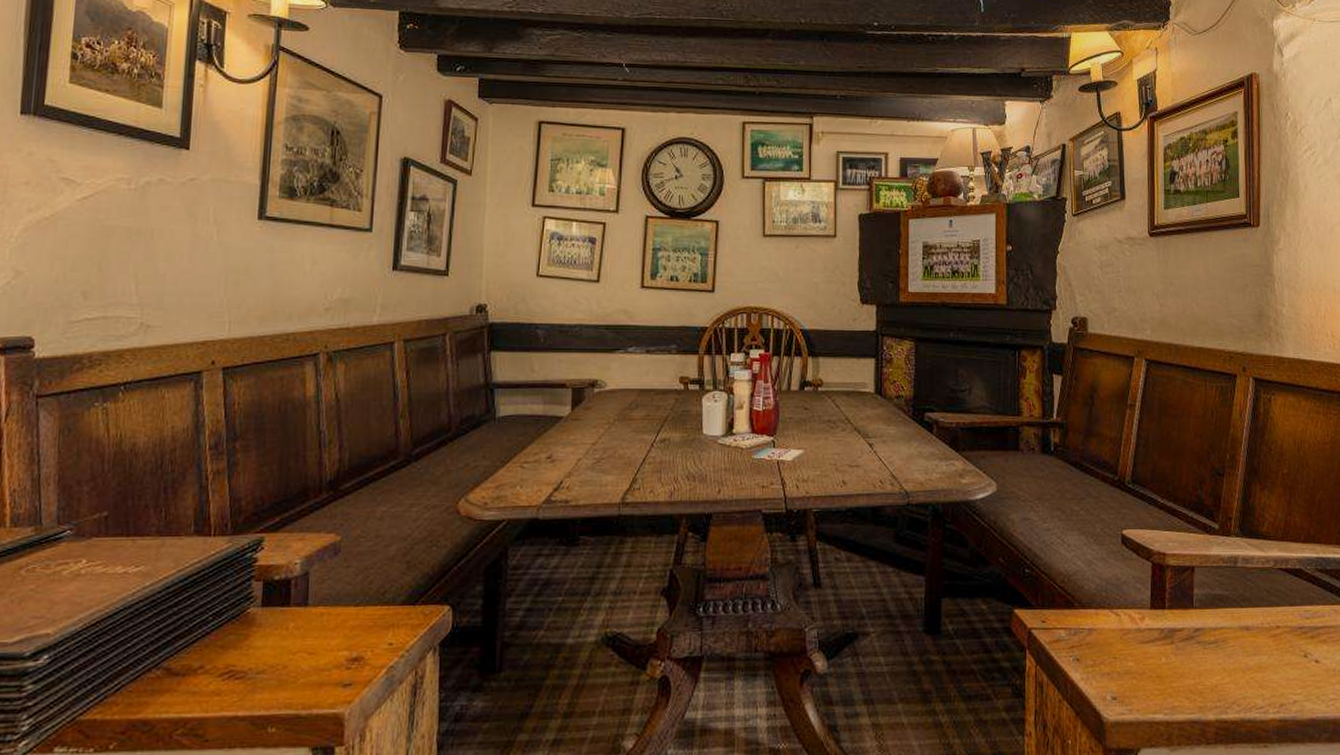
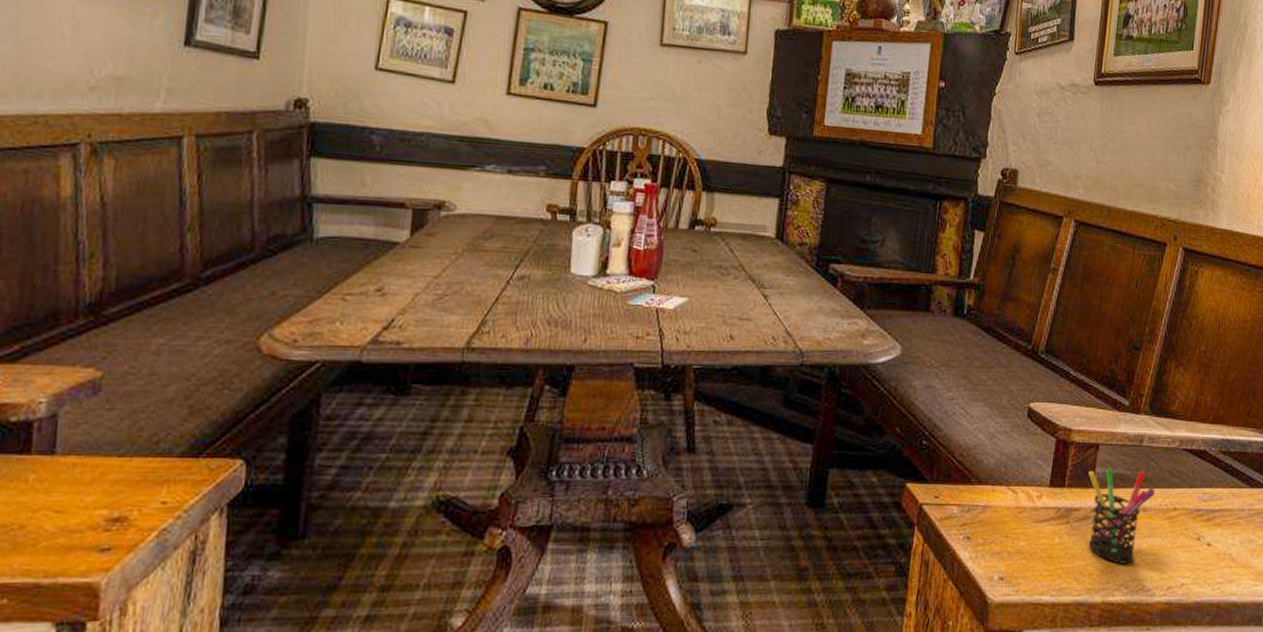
pen holder: none [1187,590,1256,682] -> present [1088,468,1156,564]

